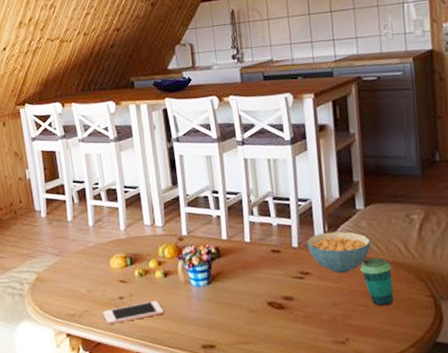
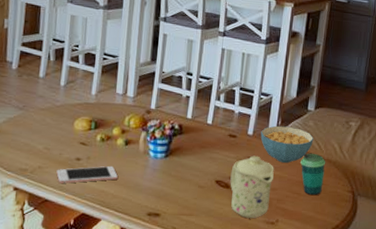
mug: none [282,269,334,340] -> present [230,155,274,218]

